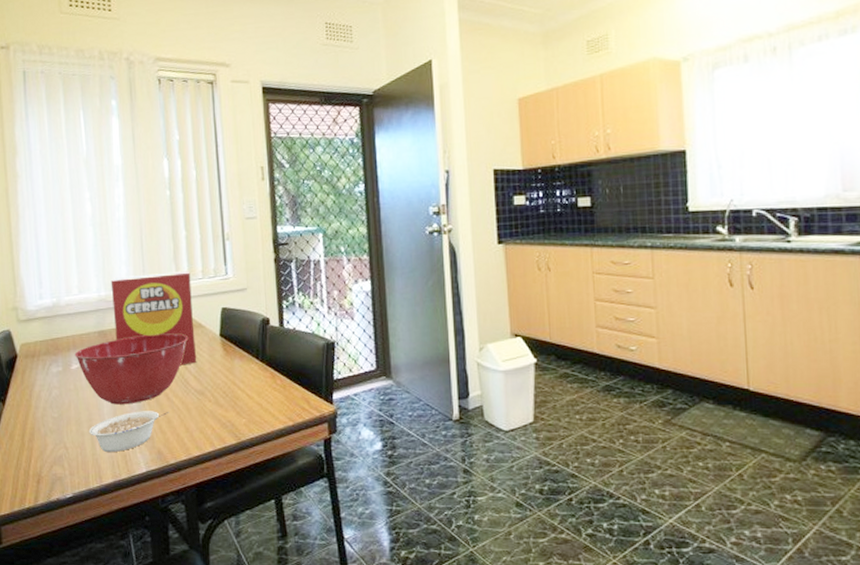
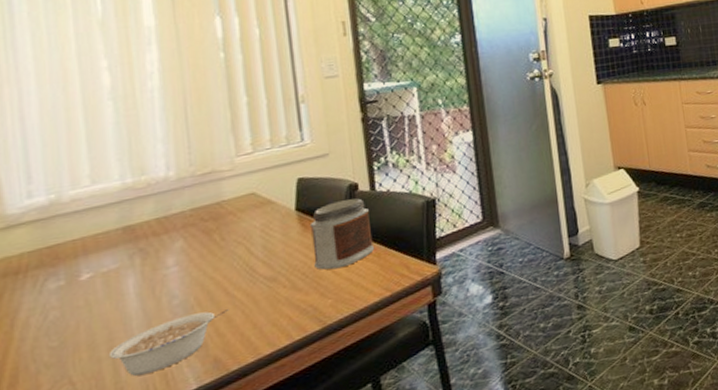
mixing bowl: present [74,333,188,405] -> none [85,215,253,315]
cereal box: present [110,271,197,365] -> none [141,141,266,252]
jar: none [230,332,282,393] -> present [309,198,375,270]

